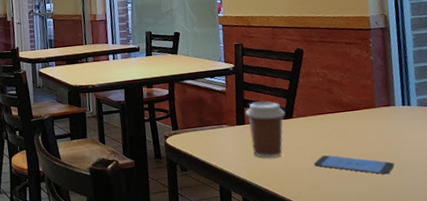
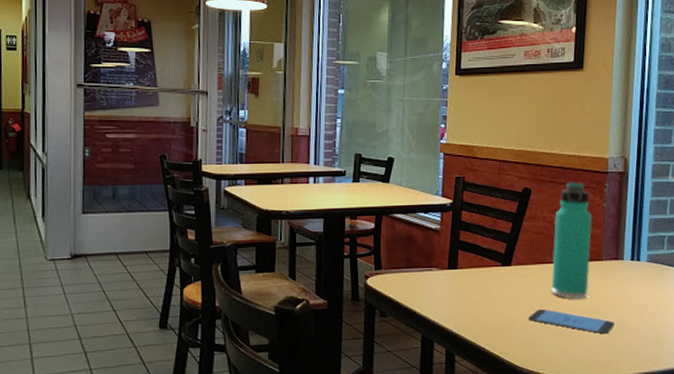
coffee cup: present [245,101,286,159] -> none [460,244,504,309]
thermos bottle: none [327,39,367,144] -> present [551,181,593,299]

